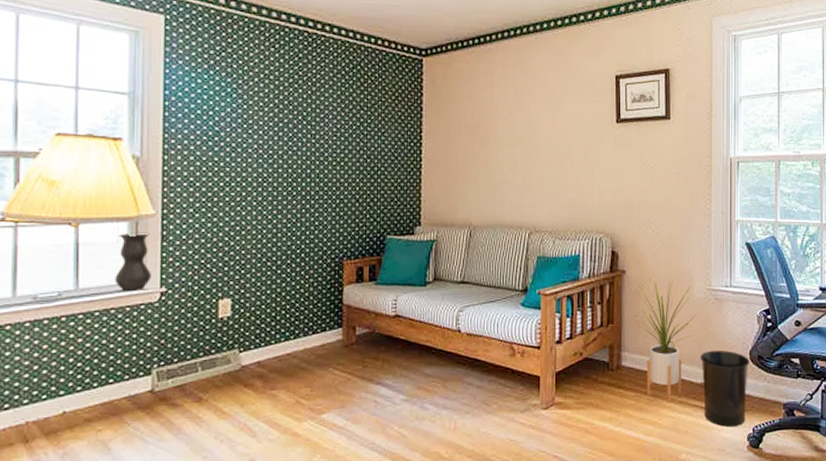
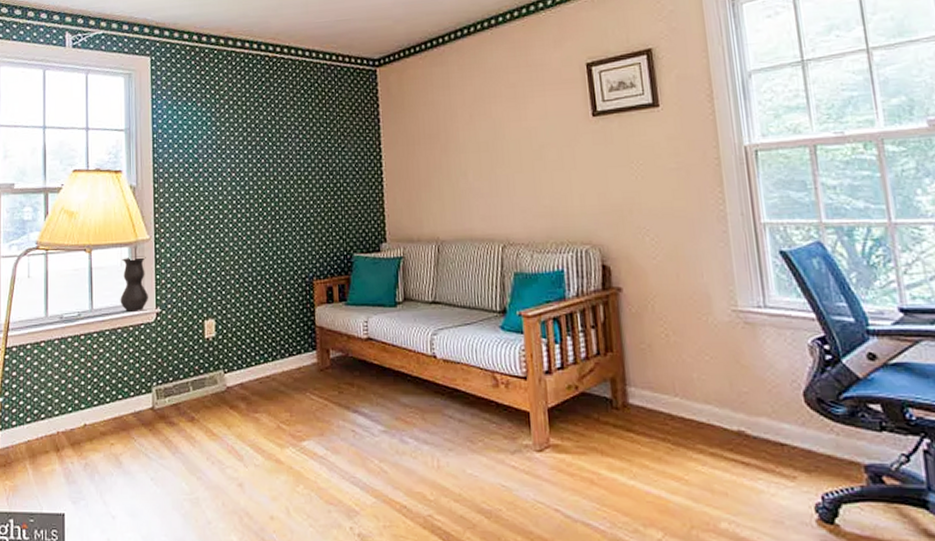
house plant: present [634,276,695,402] -> none [638,294,720,453]
waste bin: present [700,350,749,427] -> none [732,388,809,491]

